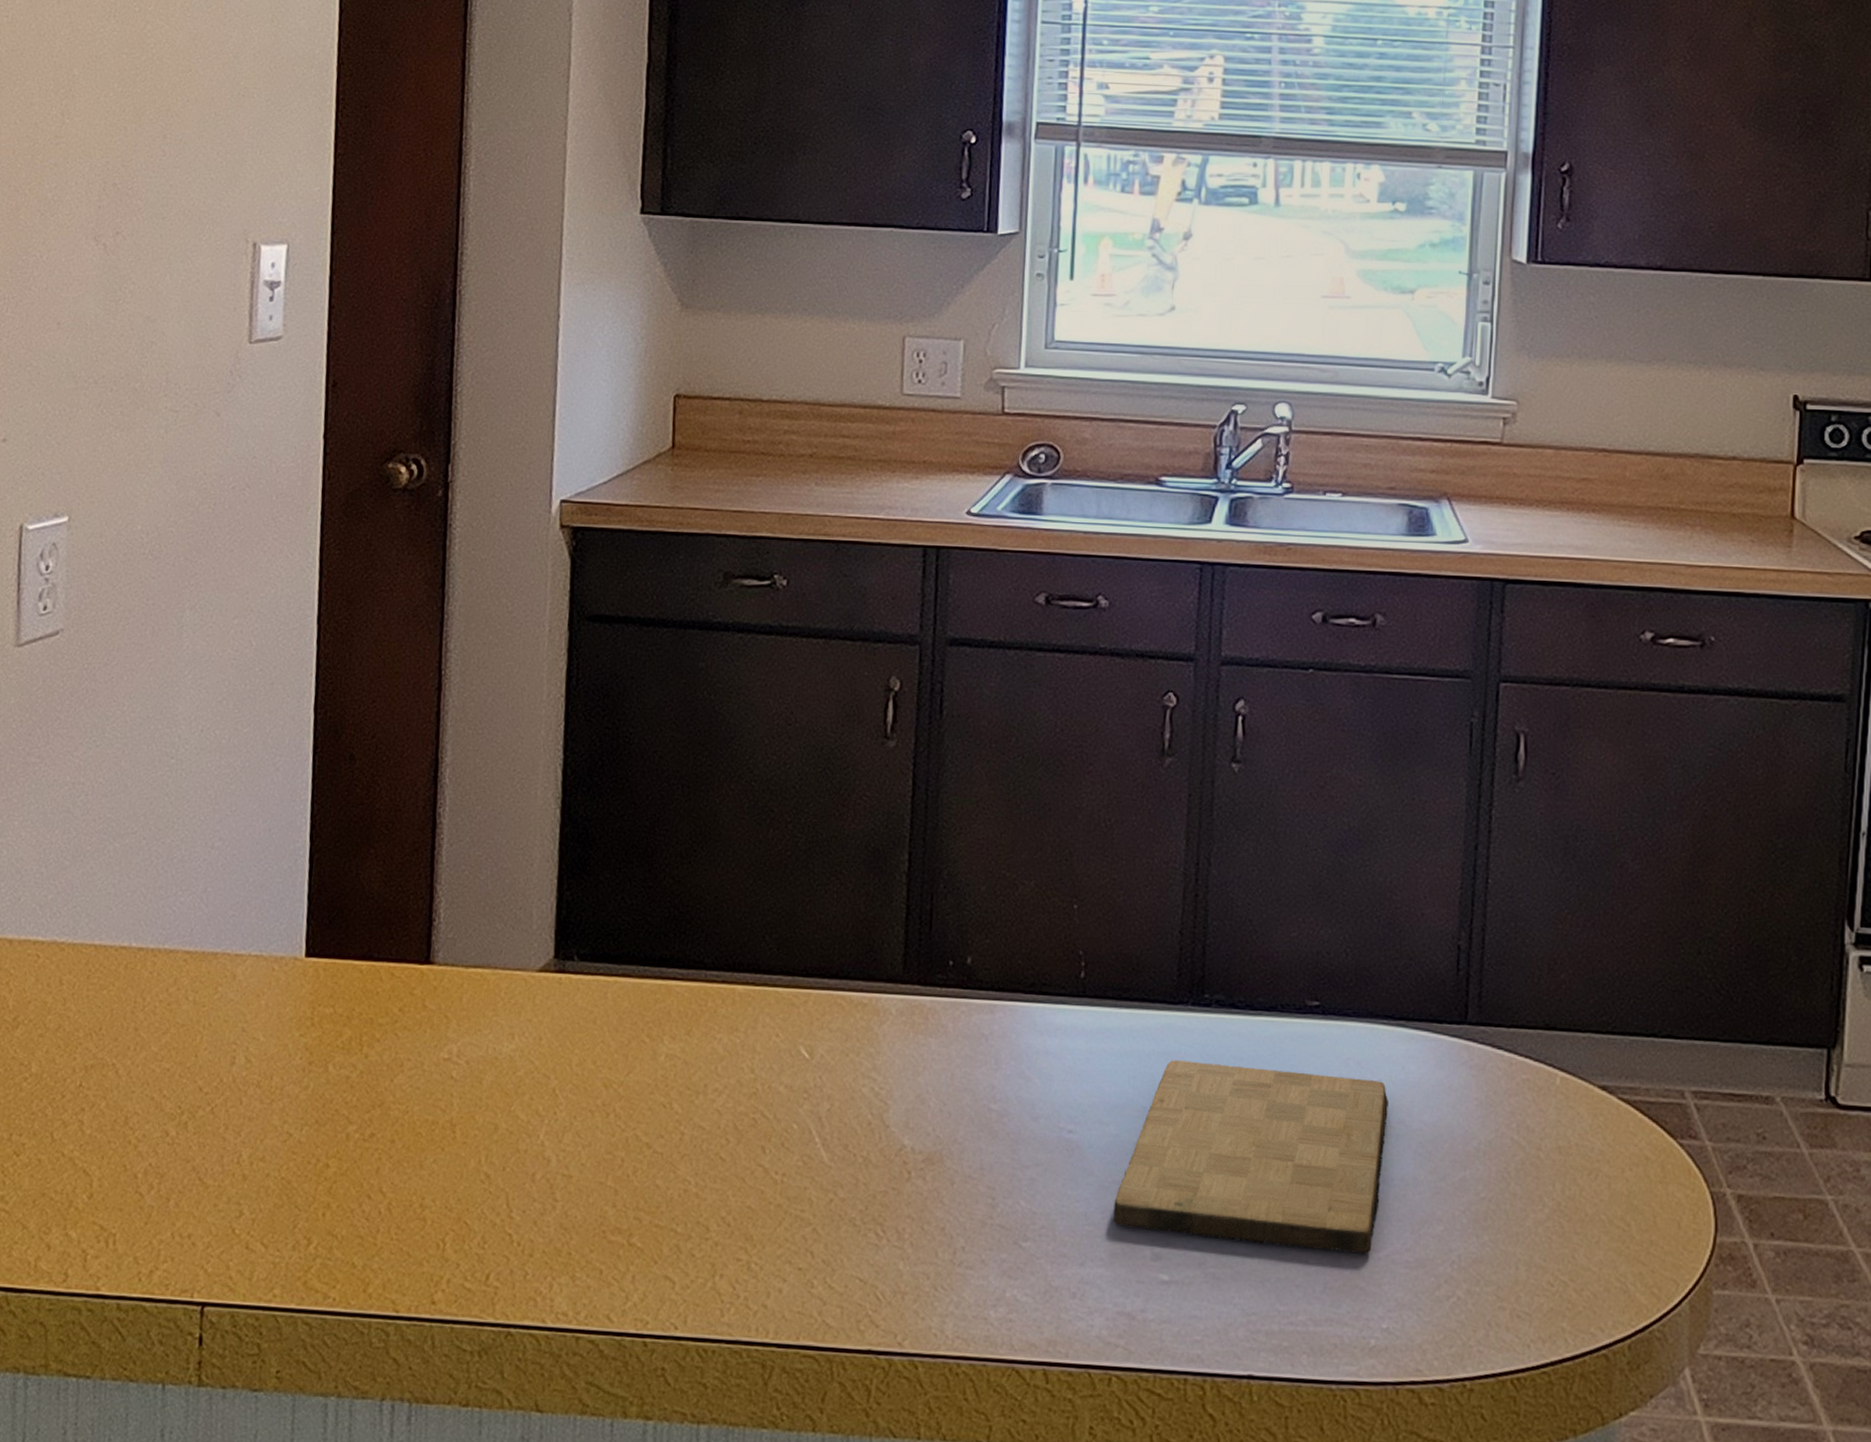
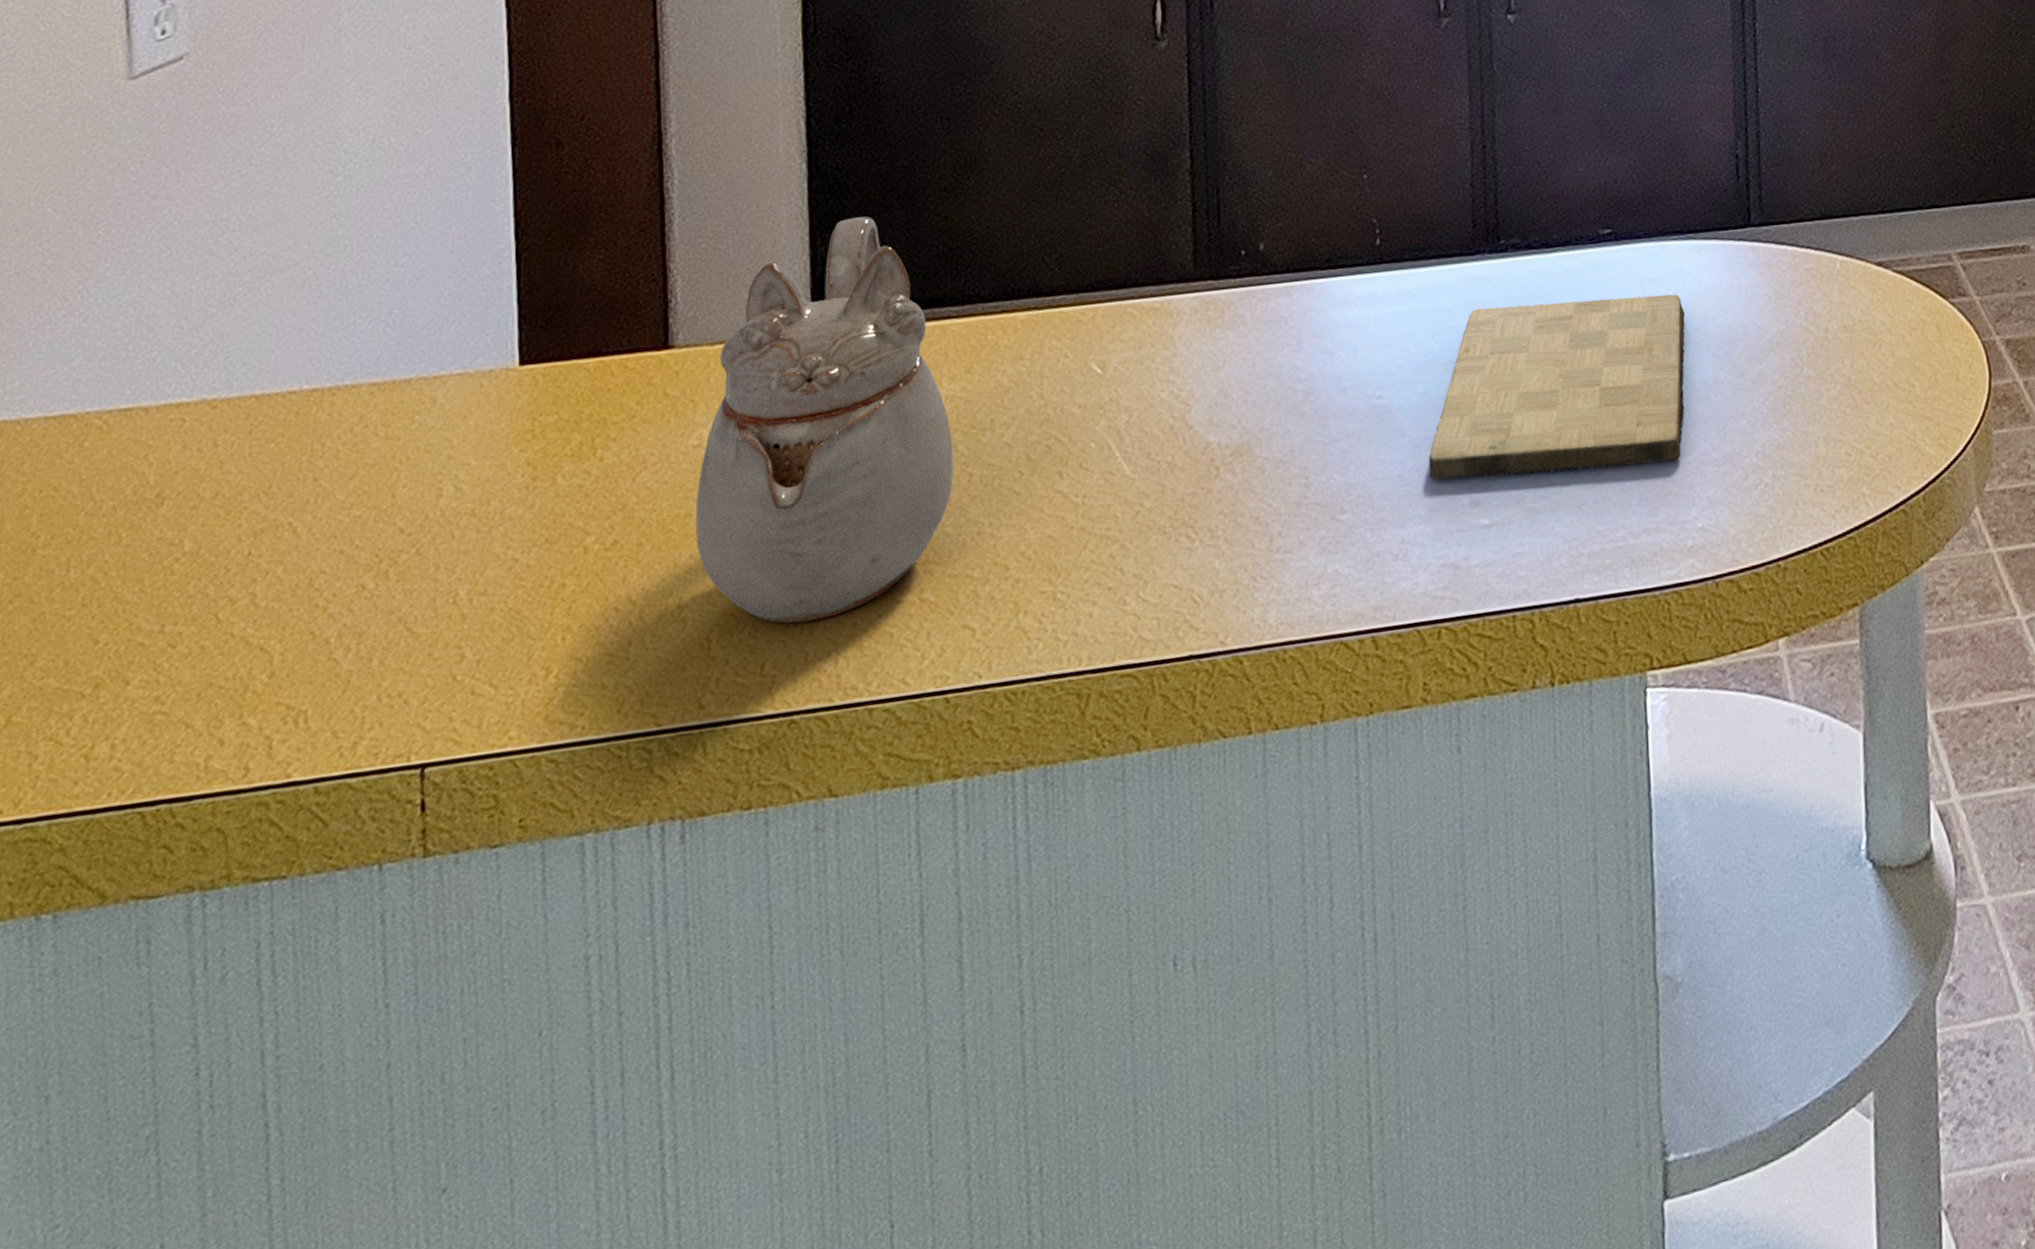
teapot: none [440,868,669,1244] -> present [695,216,953,624]

